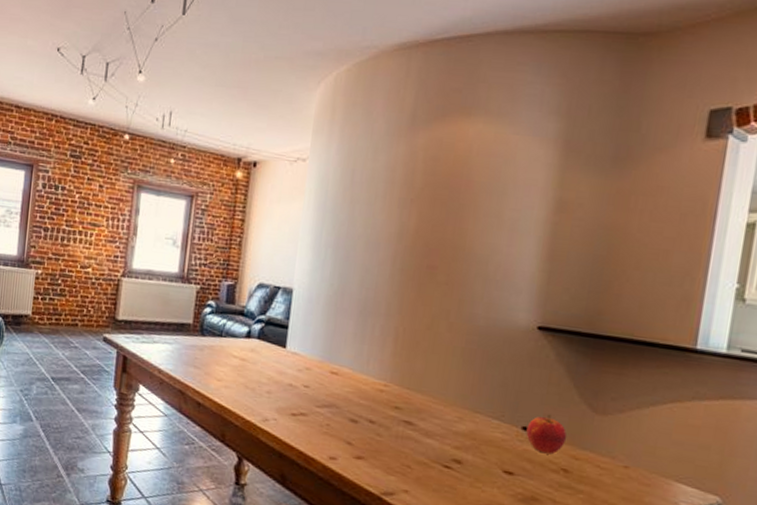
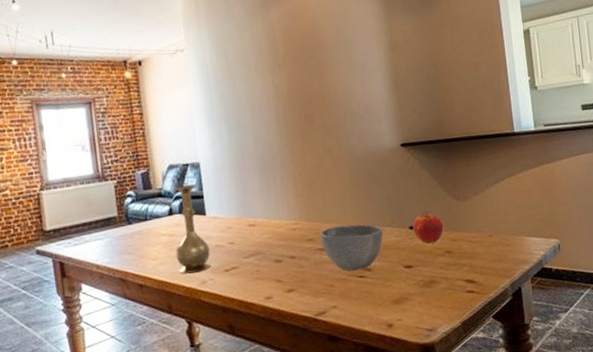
vase: none [241,308,284,408] -> present [174,184,212,274]
bowl: none [409,400,488,460] -> present [320,224,383,271]

